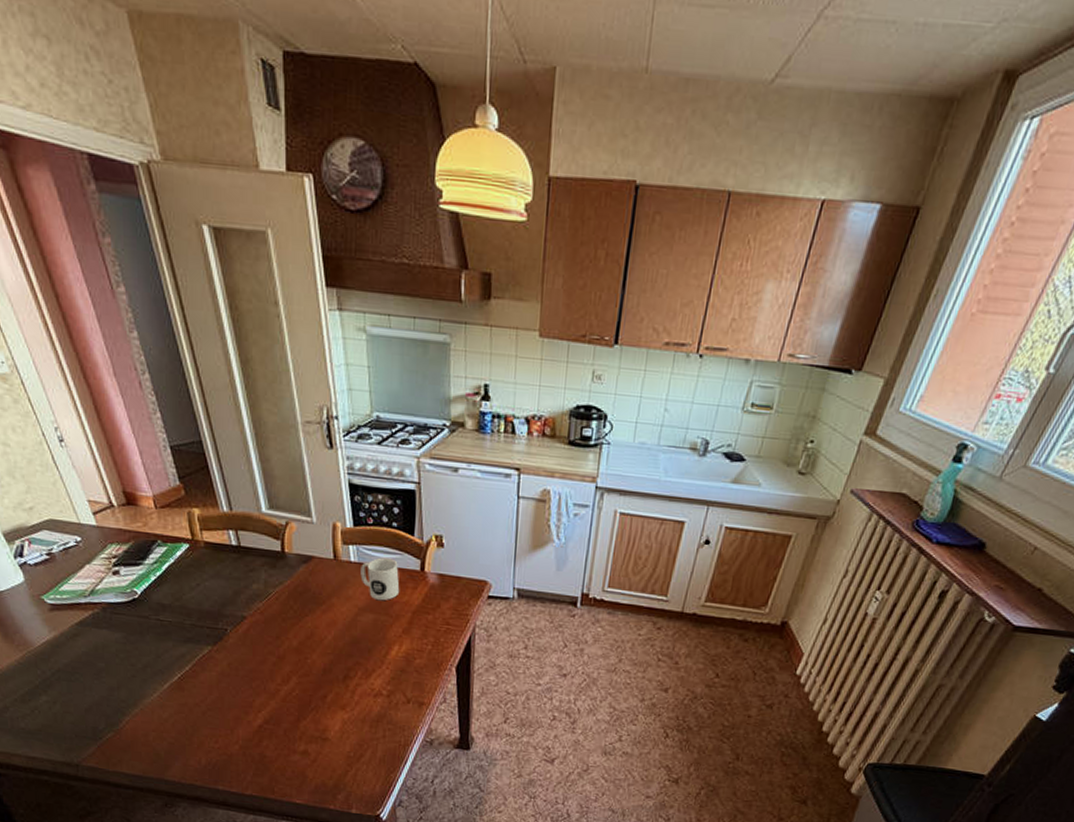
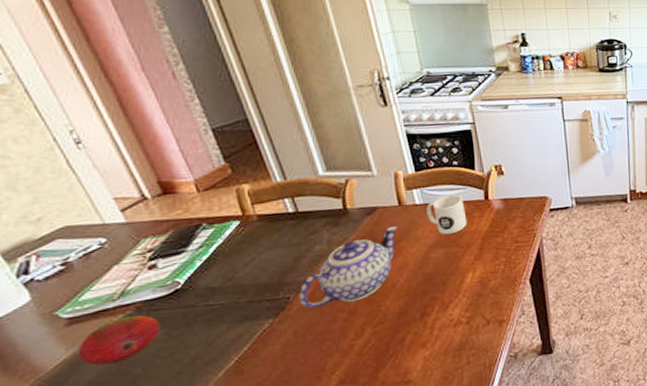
fruit: none [58,613,120,654] -> present [78,315,161,366]
teapot: none [235,579,331,648] -> present [299,226,398,309]

